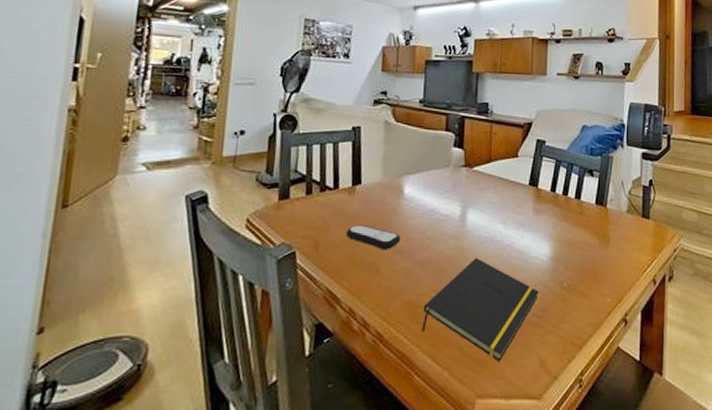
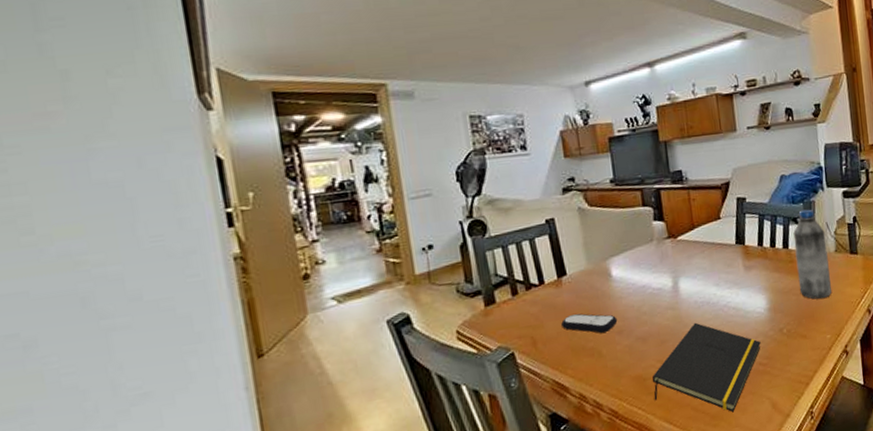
water bottle: none [585,163,619,259] -> present [793,209,832,299]

